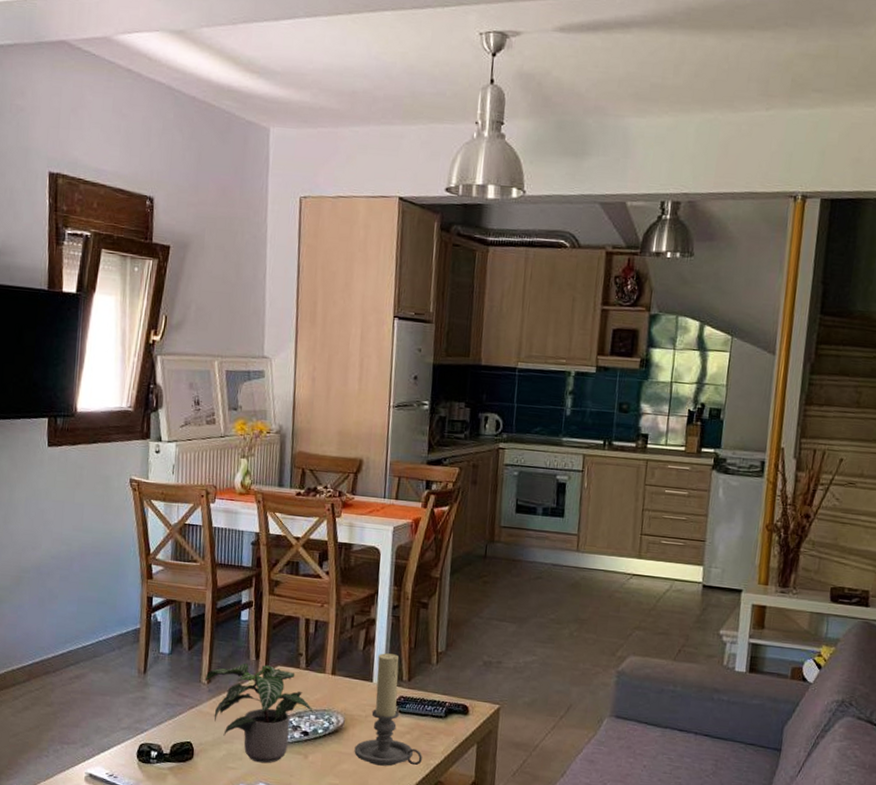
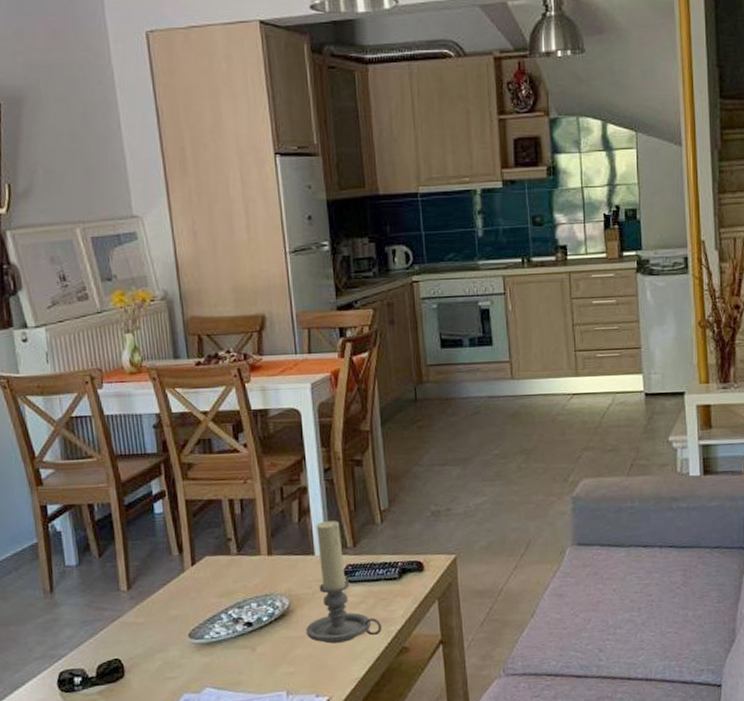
potted plant: present [204,662,313,764] -> none [123,557,254,667]

